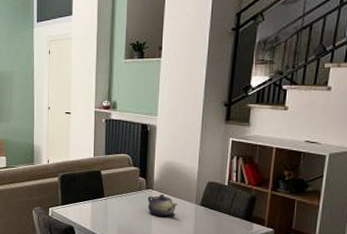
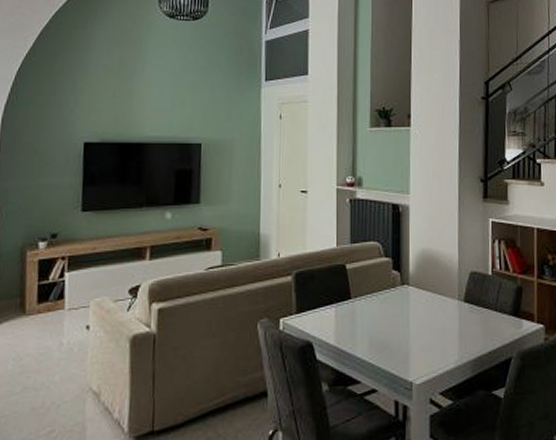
teapot: present [147,194,178,216] -> none [403,291,438,319]

